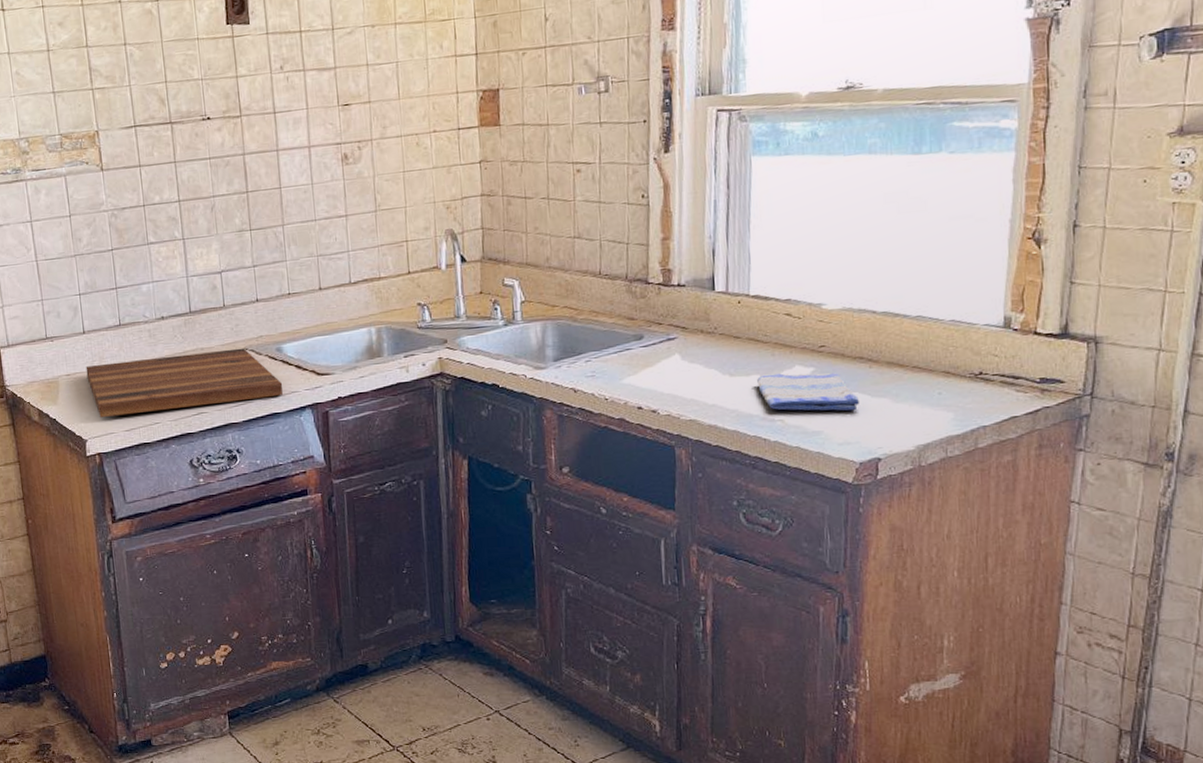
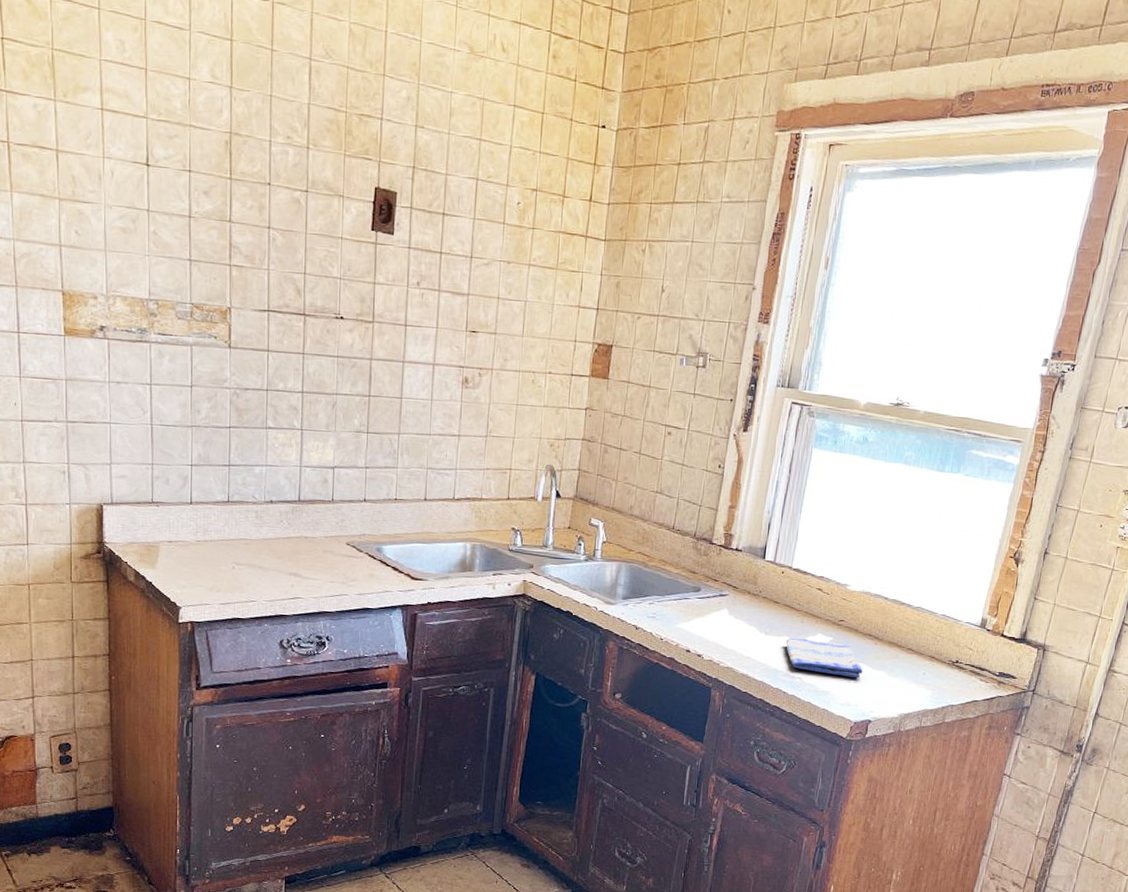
cutting board: present [86,348,283,417] -> none [188,536,378,593]

